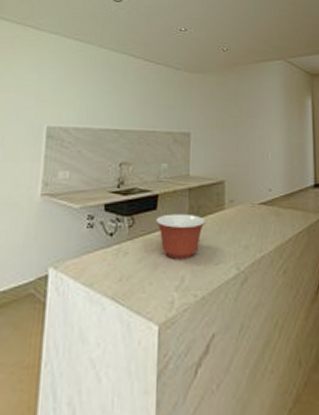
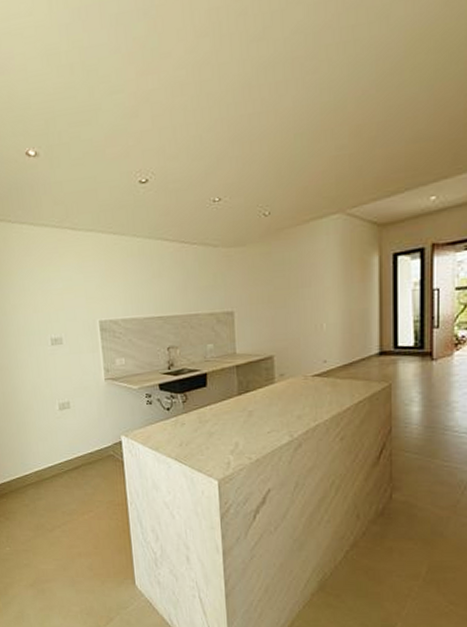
mixing bowl: present [155,213,207,259] -> none [206,388,257,428]

